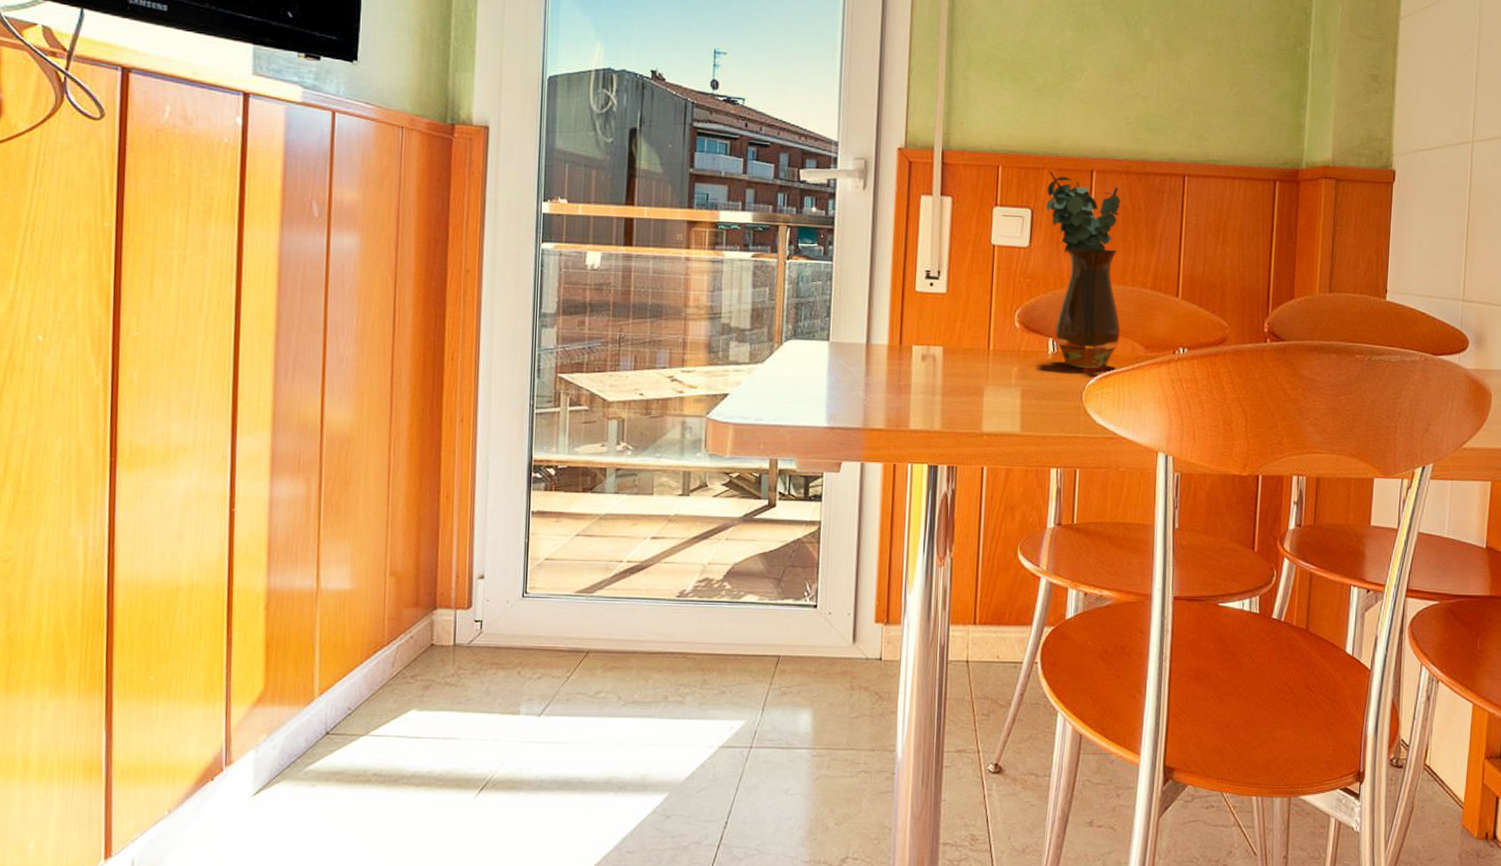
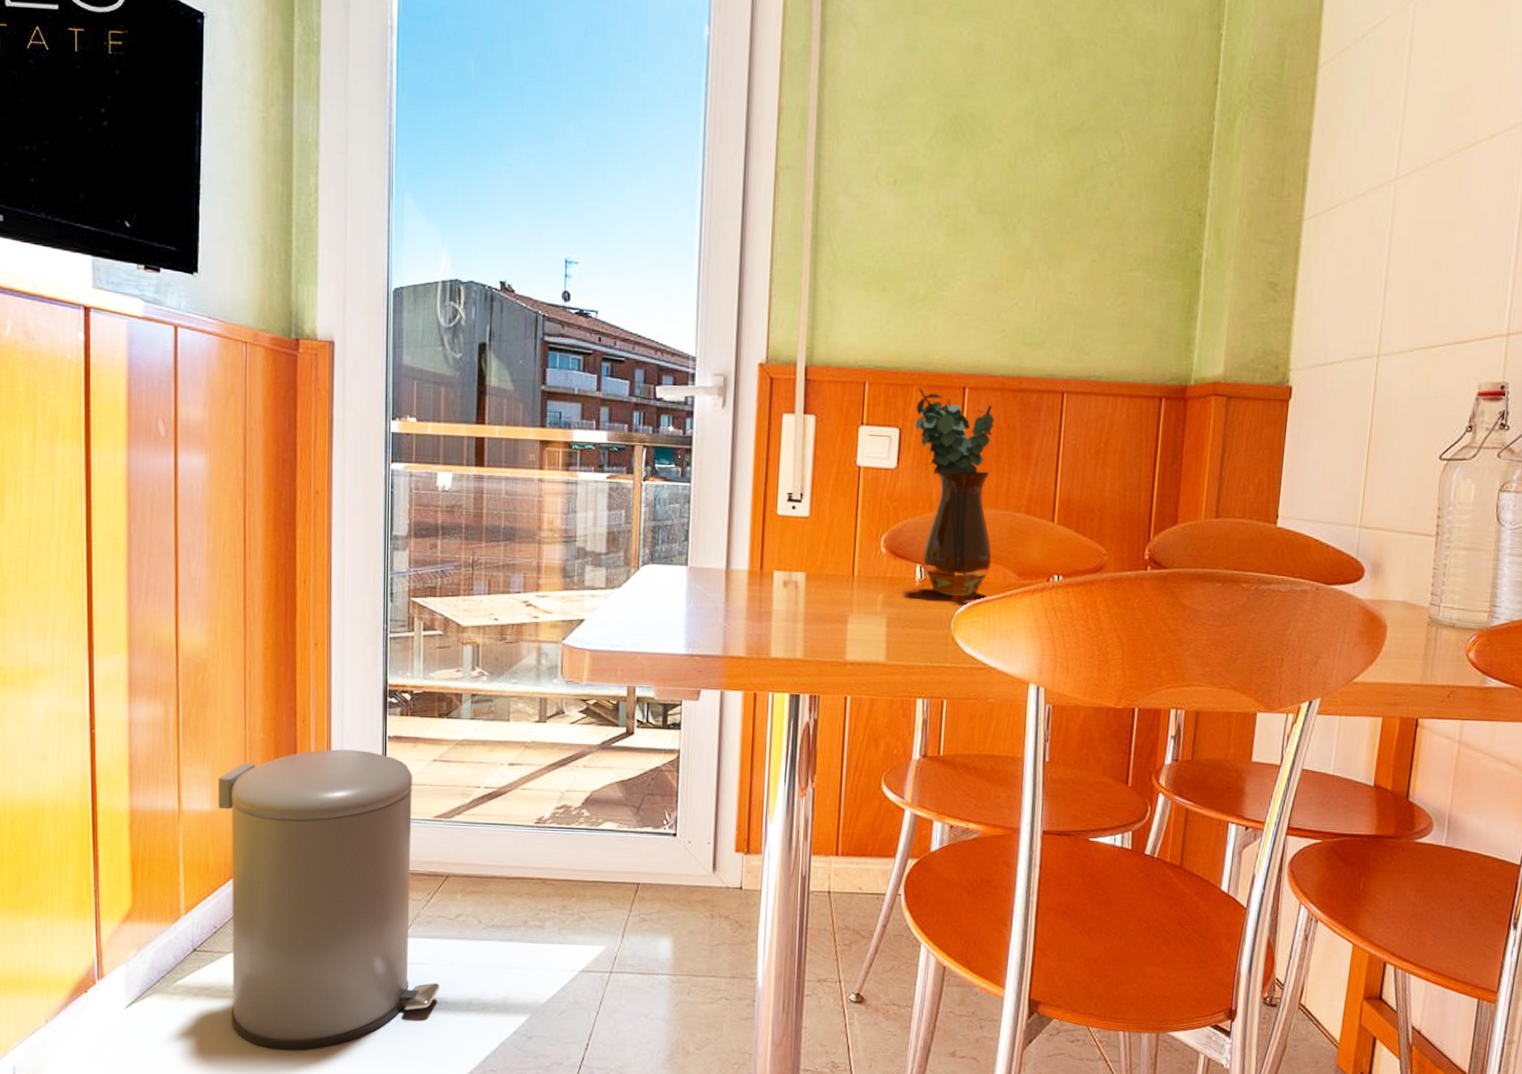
pedal bin: none [357,525,578,836] -> present [218,749,441,1050]

